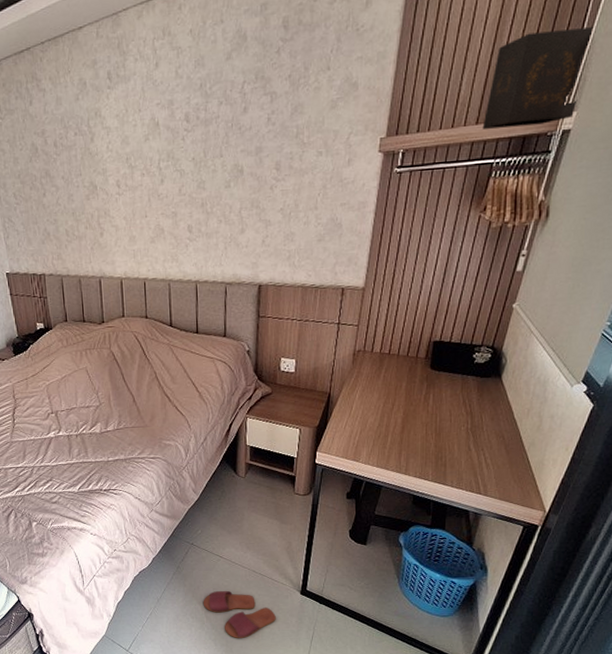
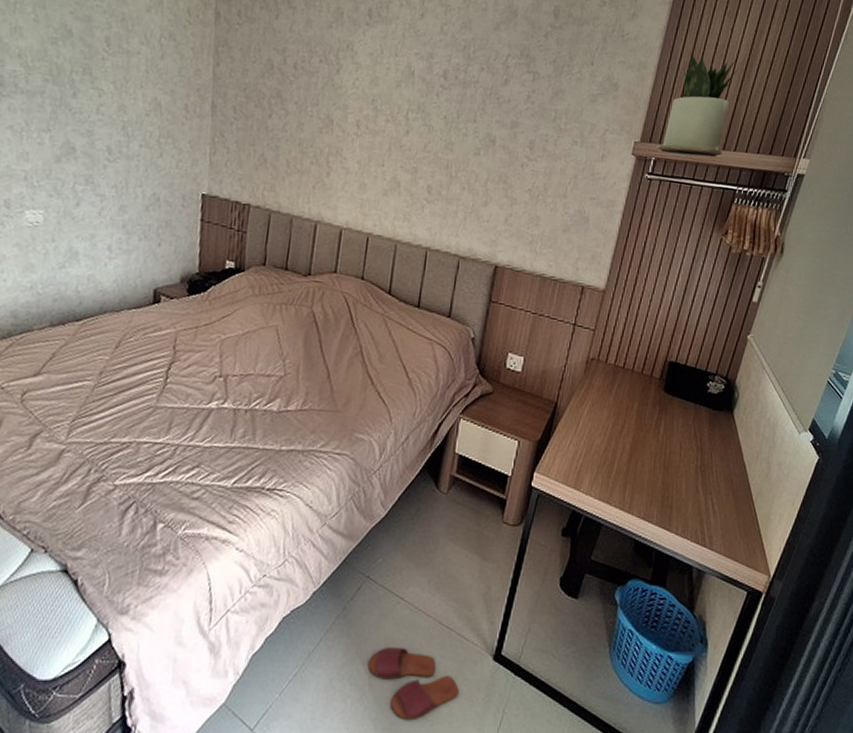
planter: none [403,21,490,144] -> present [655,55,739,159]
decorative box: present [482,27,593,129] -> none [728,80,825,165]

